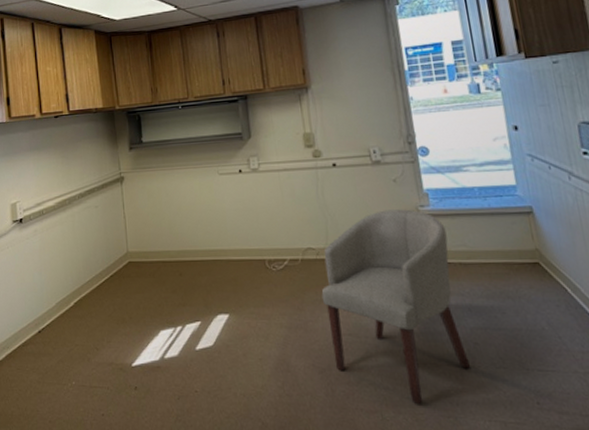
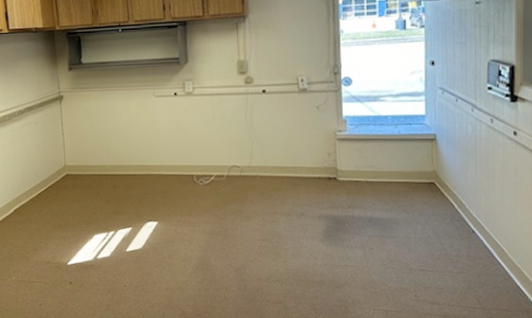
chair: present [321,209,471,404] -> none [242,133,365,296]

